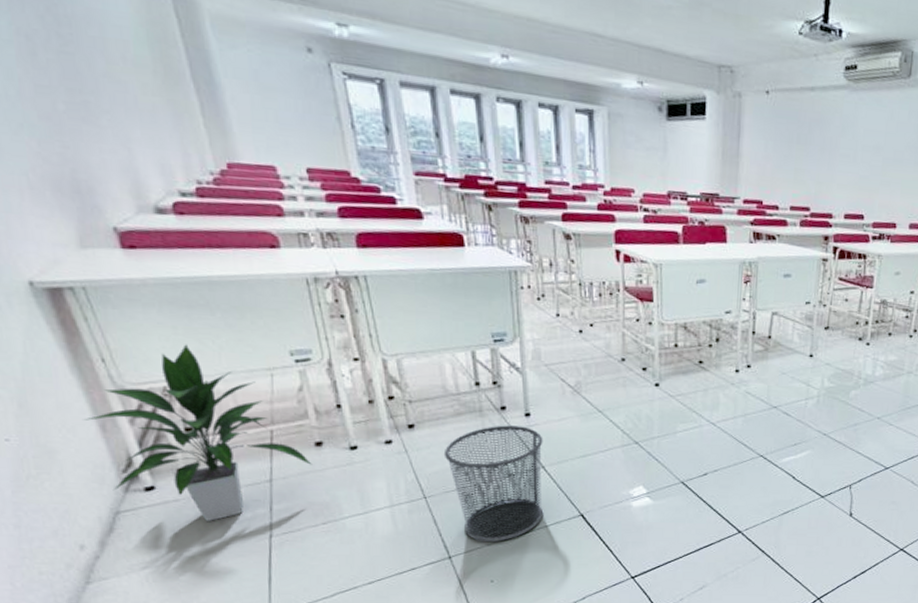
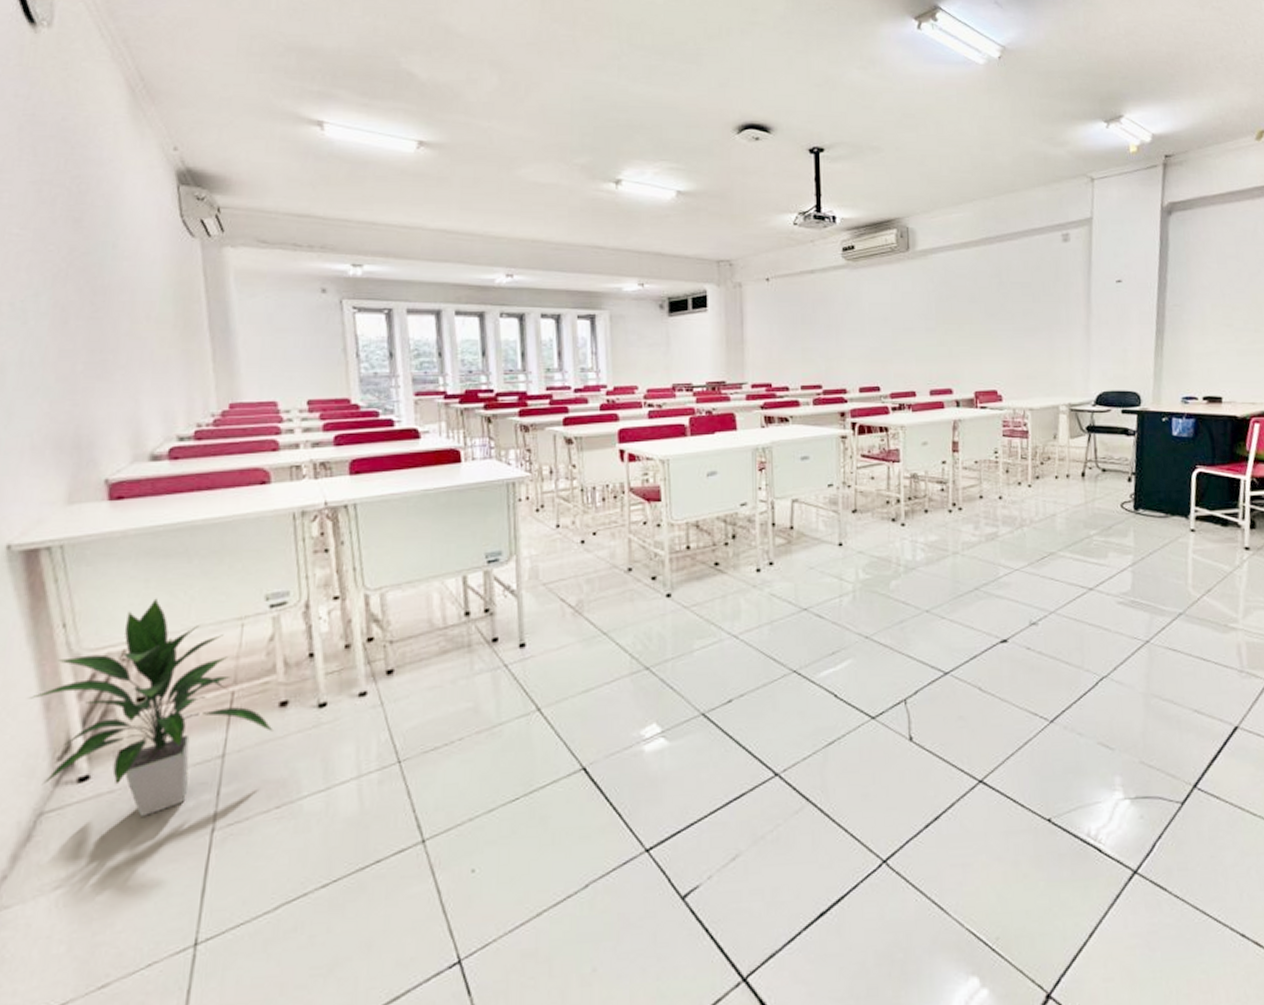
trash can: present [443,425,544,542] -> none [424,660,540,815]

